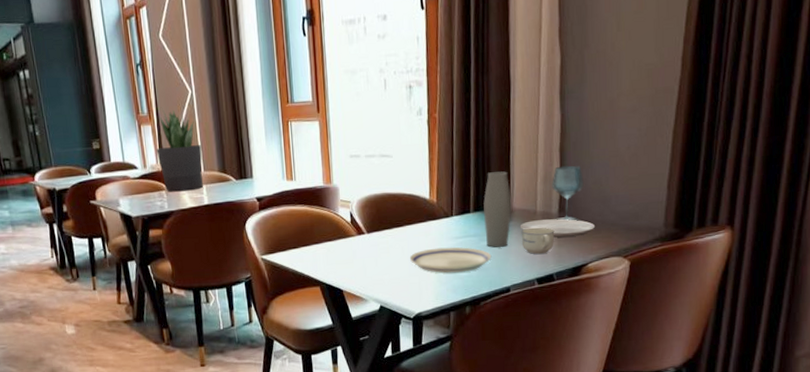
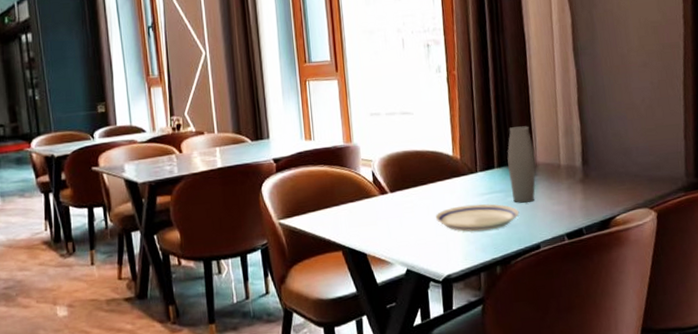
planter: present [157,108,203,193] -> none [167,70,216,157]
plate: present [519,218,596,238] -> none [545,171,620,191]
cup: present [521,227,555,254] -> none [547,181,581,209]
wine glass: present [552,165,584,221] -> none [573,118,604,174]

